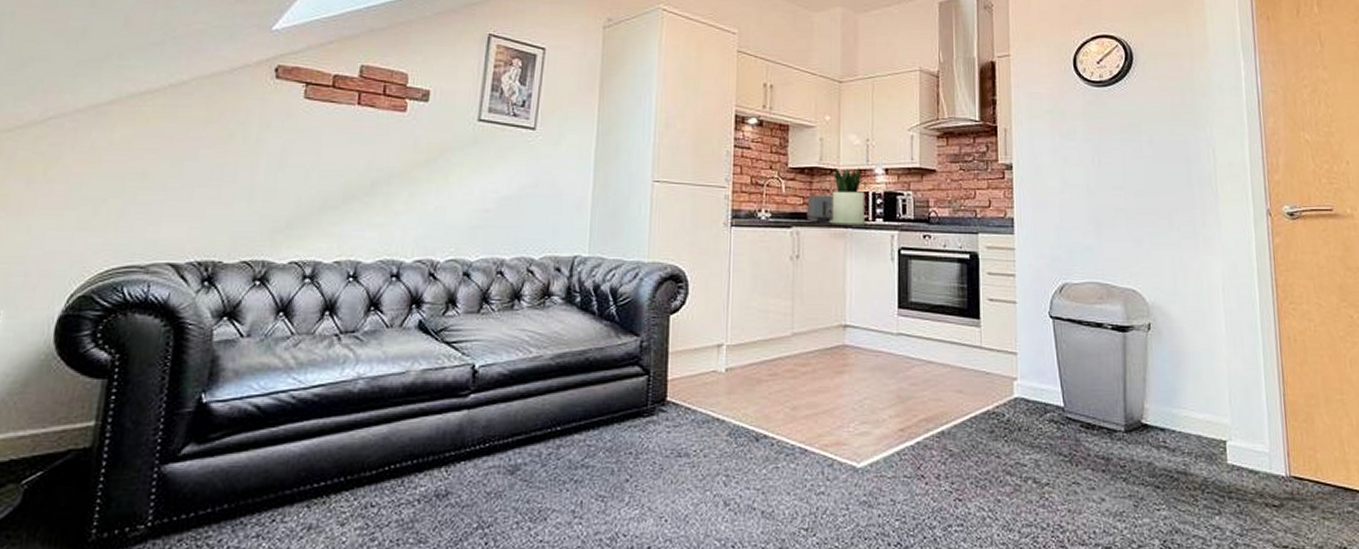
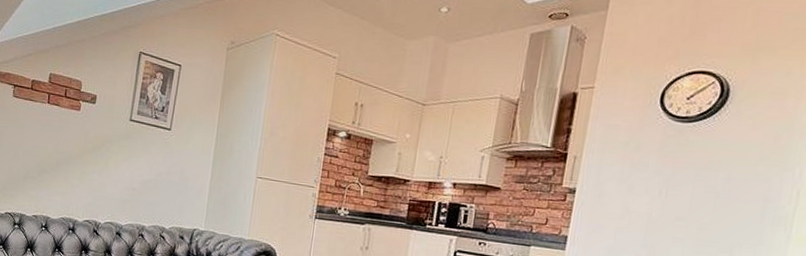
toaster: present [807,195,833,222] -> none [378,199,404,224]
planter: present [829,167,867,226] -> none [397,178,434,229]

